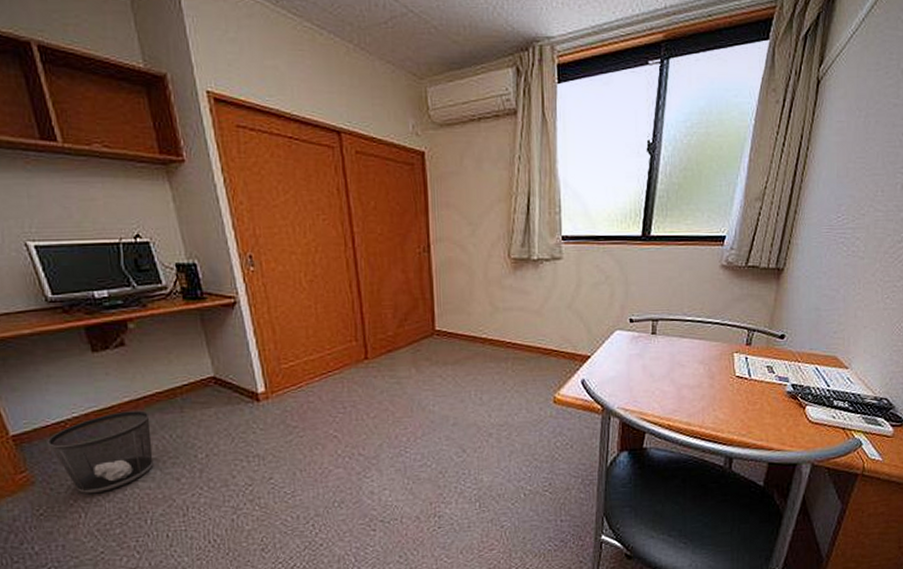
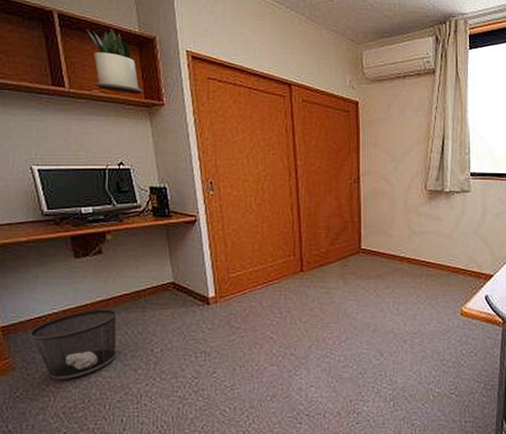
planter: none [77,63,157,149] -> present [87,28,144,95]

